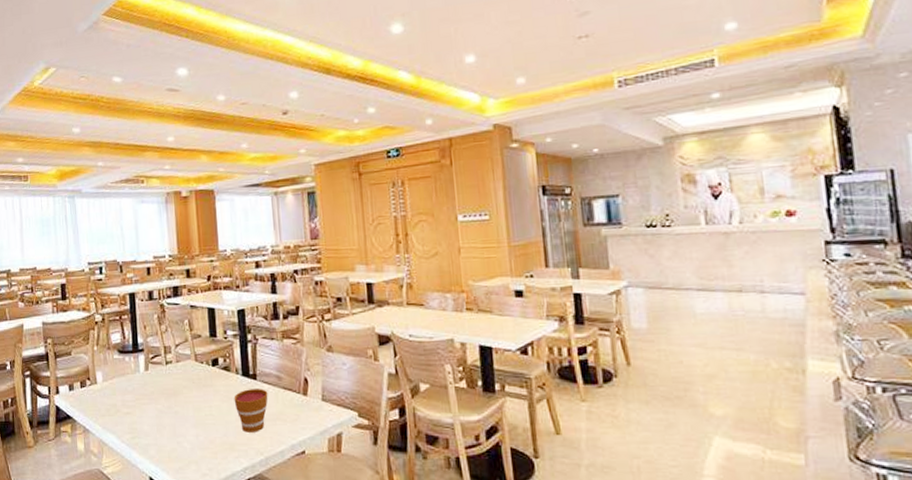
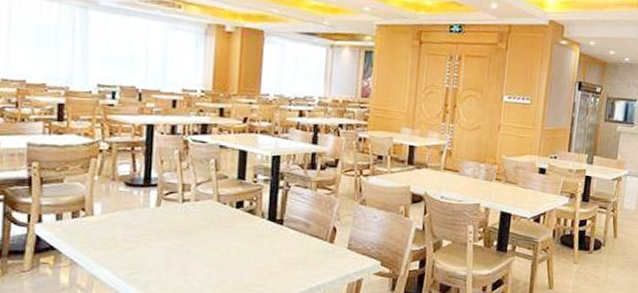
cup: present [234,389,268,432] -> none [255,233,293,275]

